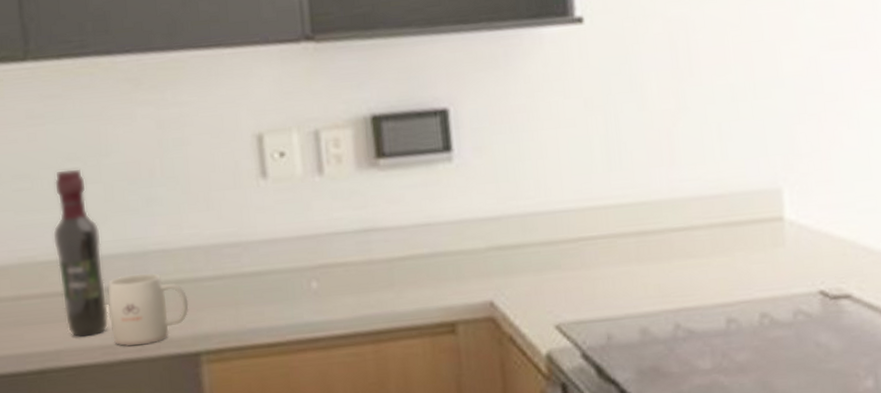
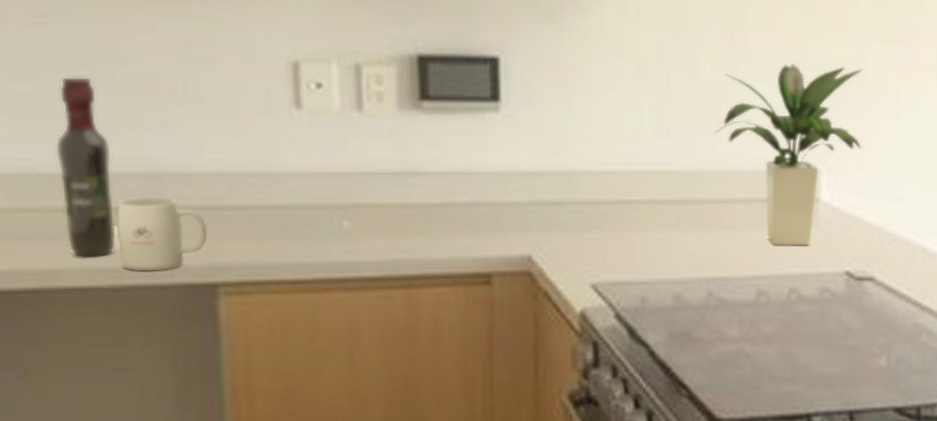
potted plant: none [667,79,823,270] -> present [714,64,863,246]

